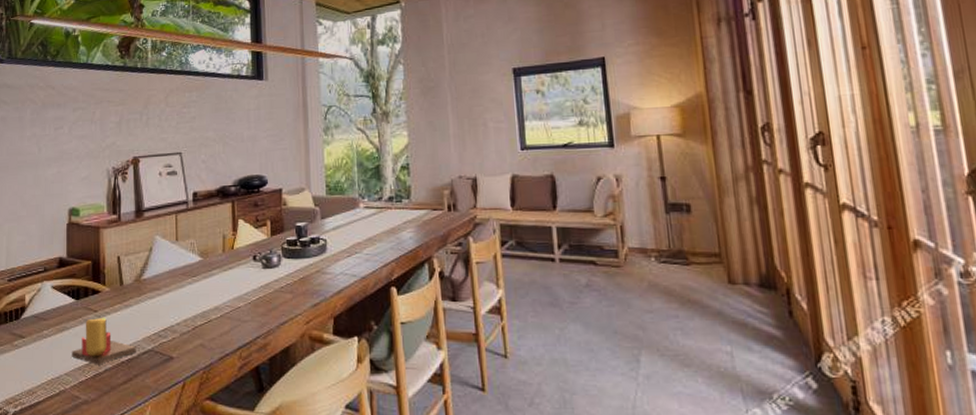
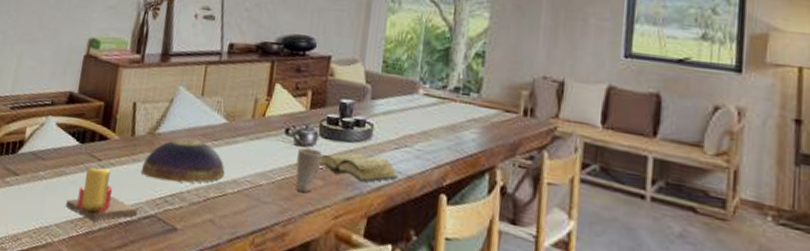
decorative bowl: none [133,279,207,319] -> present [141,138,225,183]
cup: none [267,268,289,306] -> present [295,146,324,193]
diary: none [285,266,355,290] -> present [318,153,400,183]

